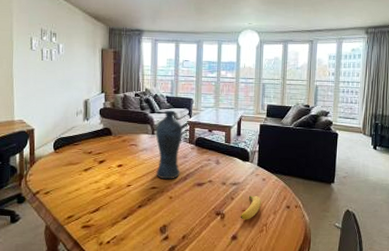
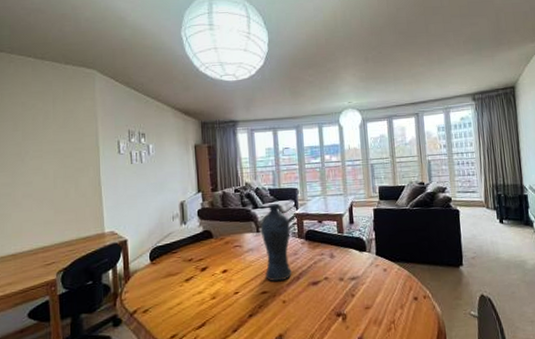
banana: present [240,196,261,220] -> none [363,289,386,319]

